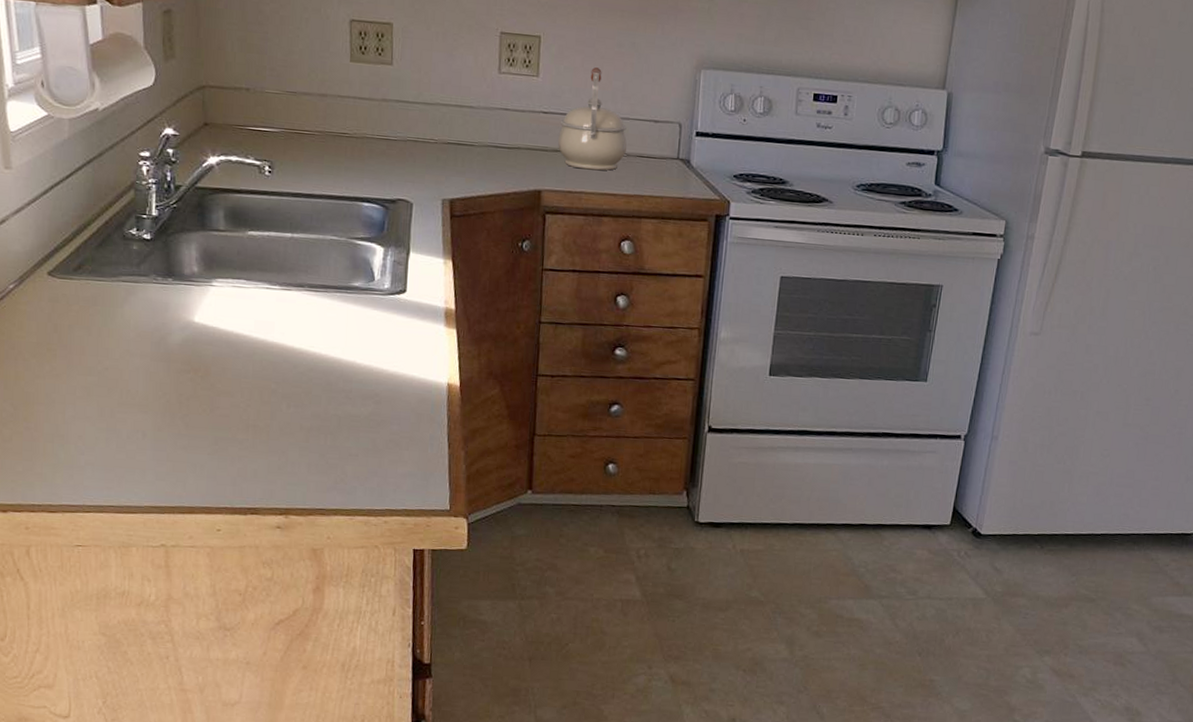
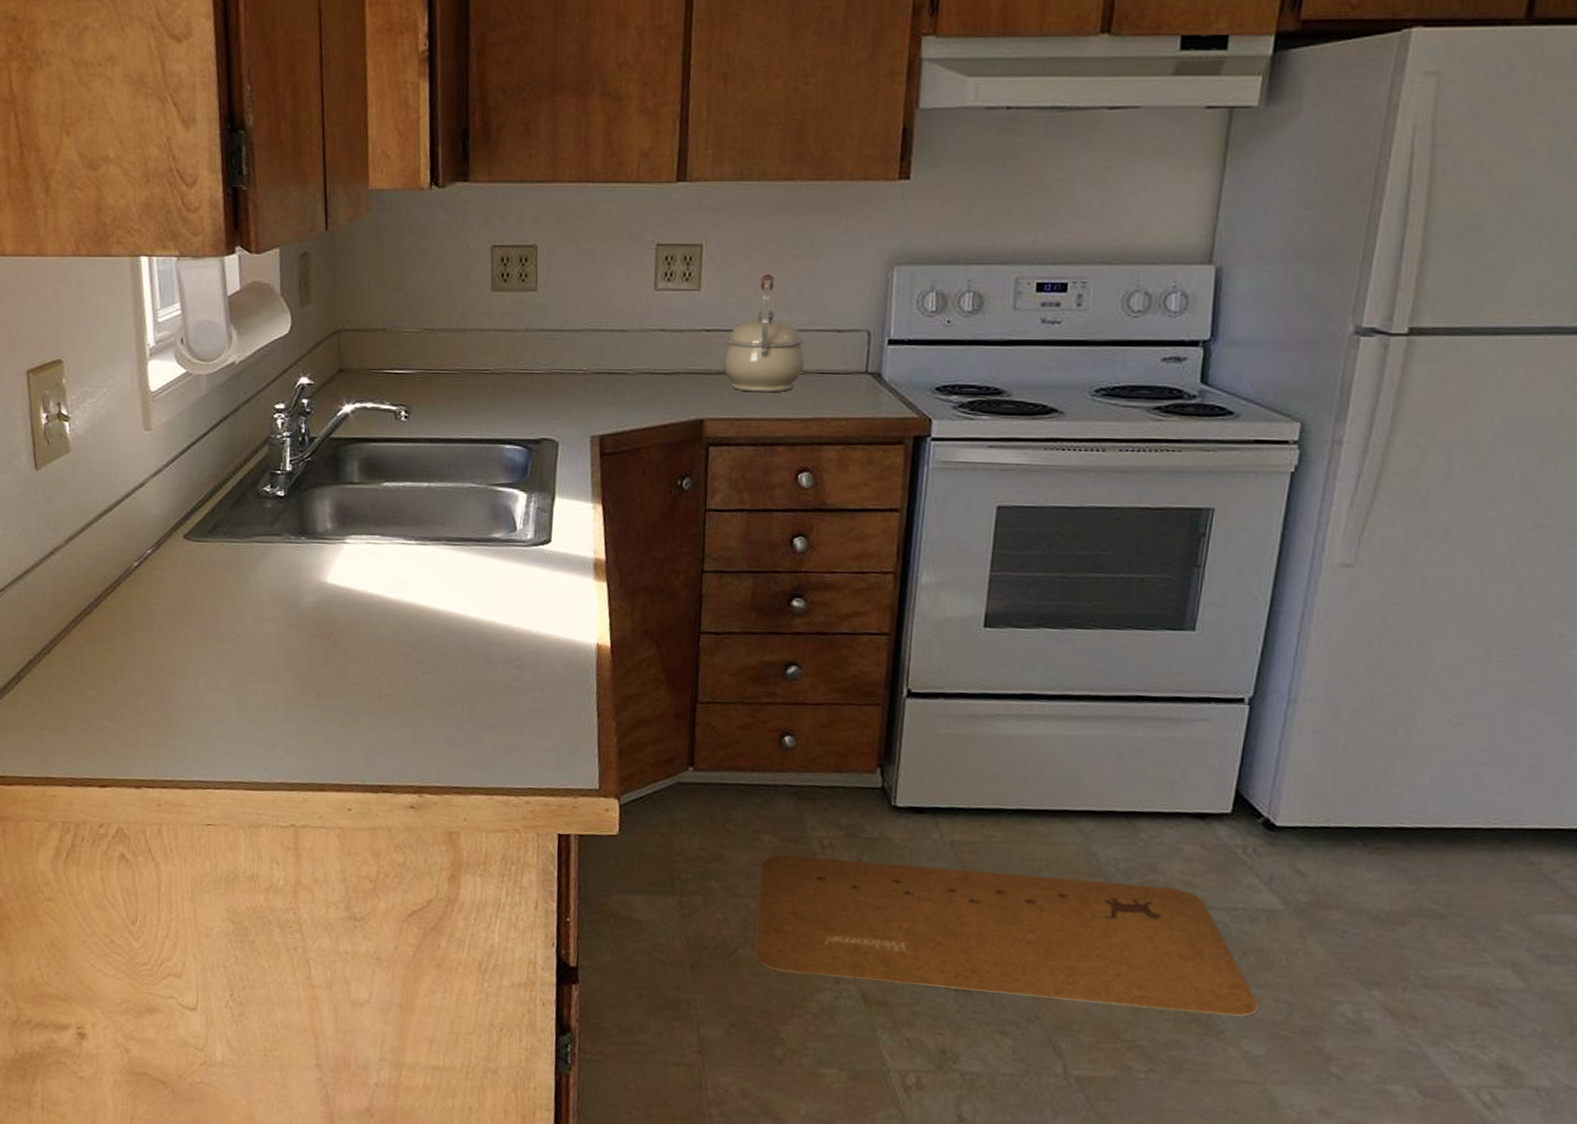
doormat: none [582,563,967,681] -> present [754,854,1260,1017]

